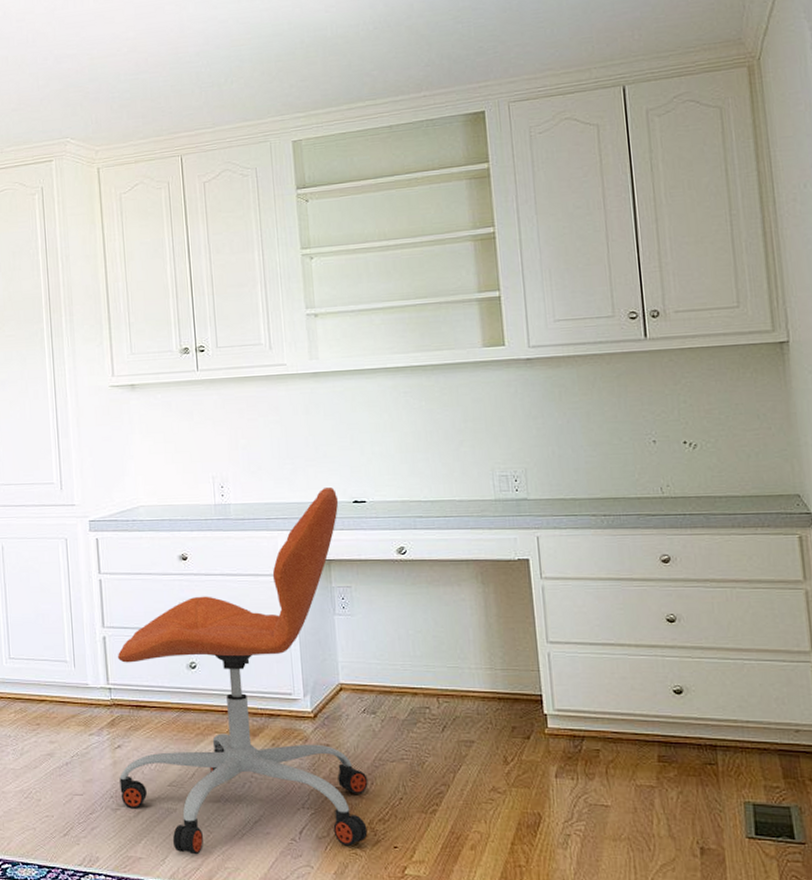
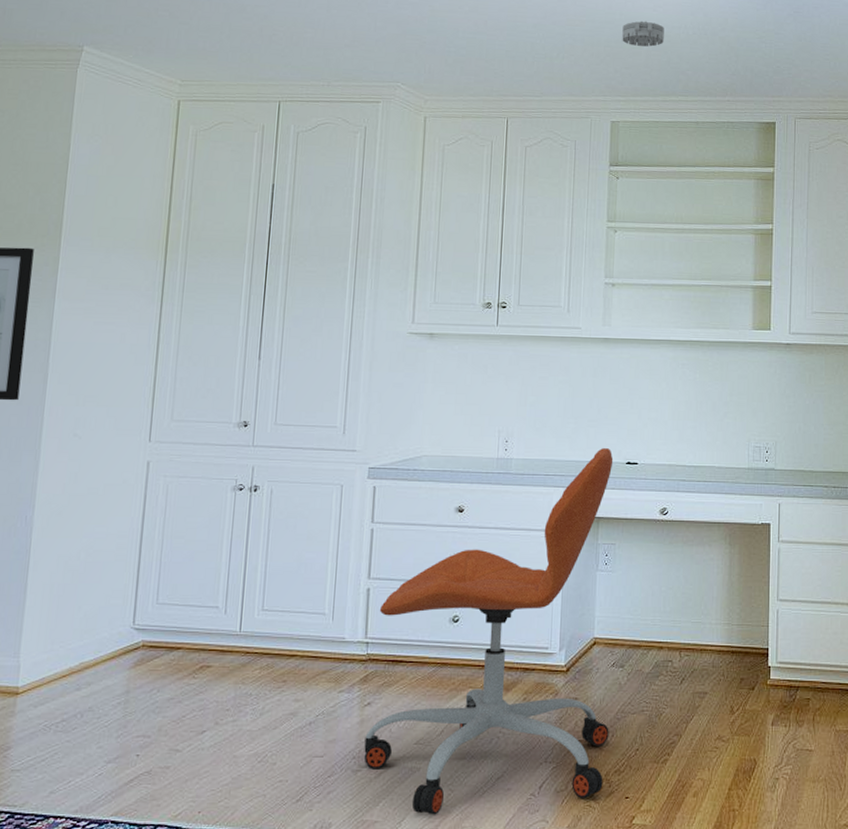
smoke detector: none [293,25,341,55] -> present [622,21,664,47]

